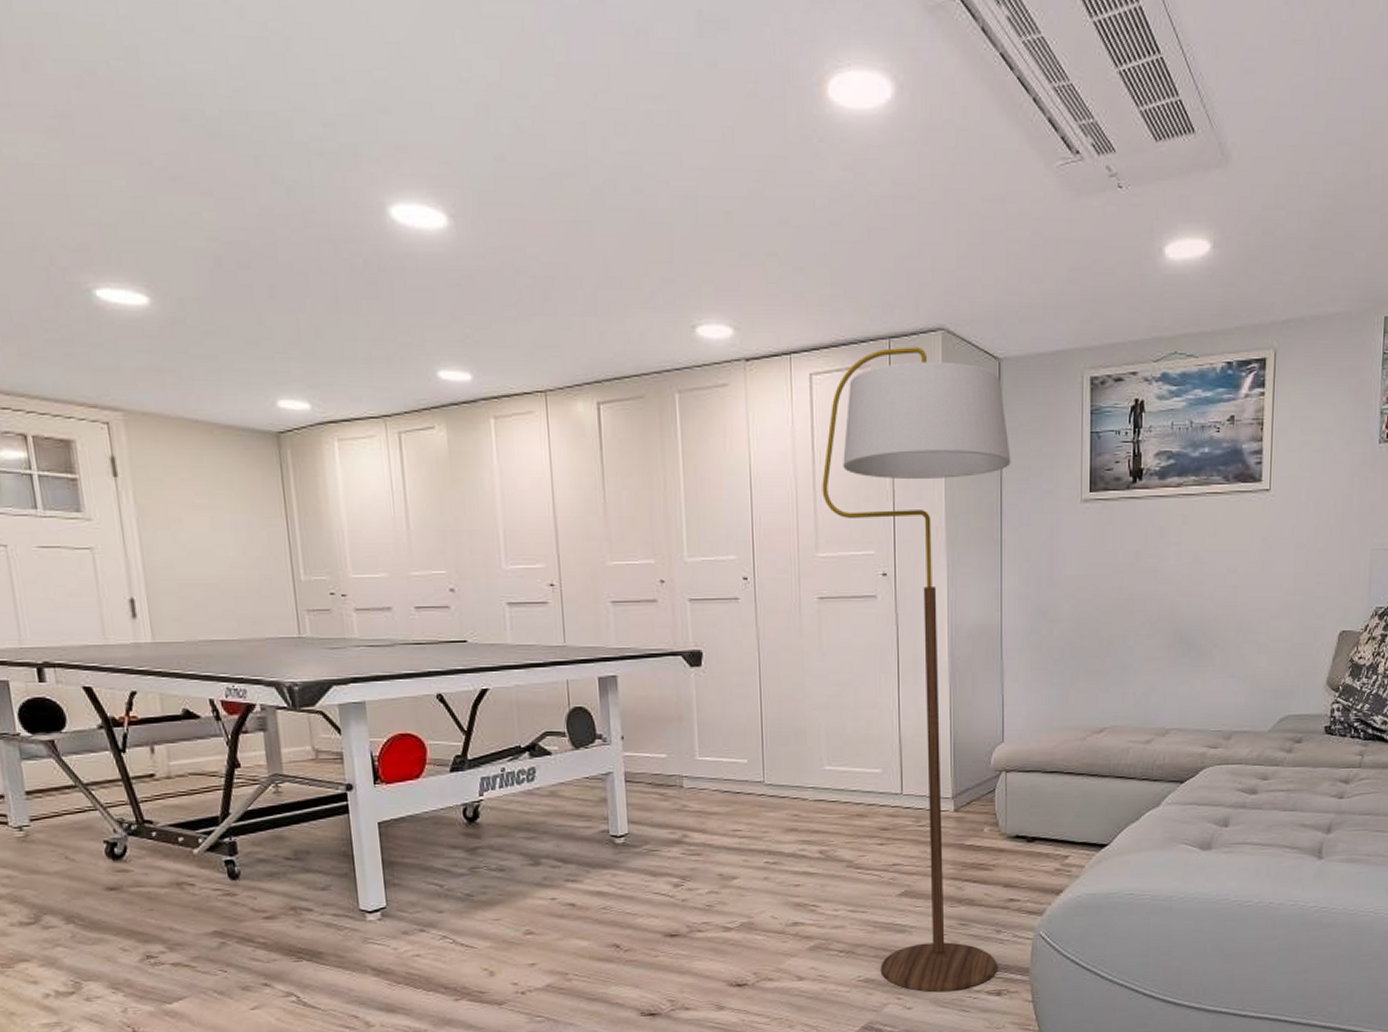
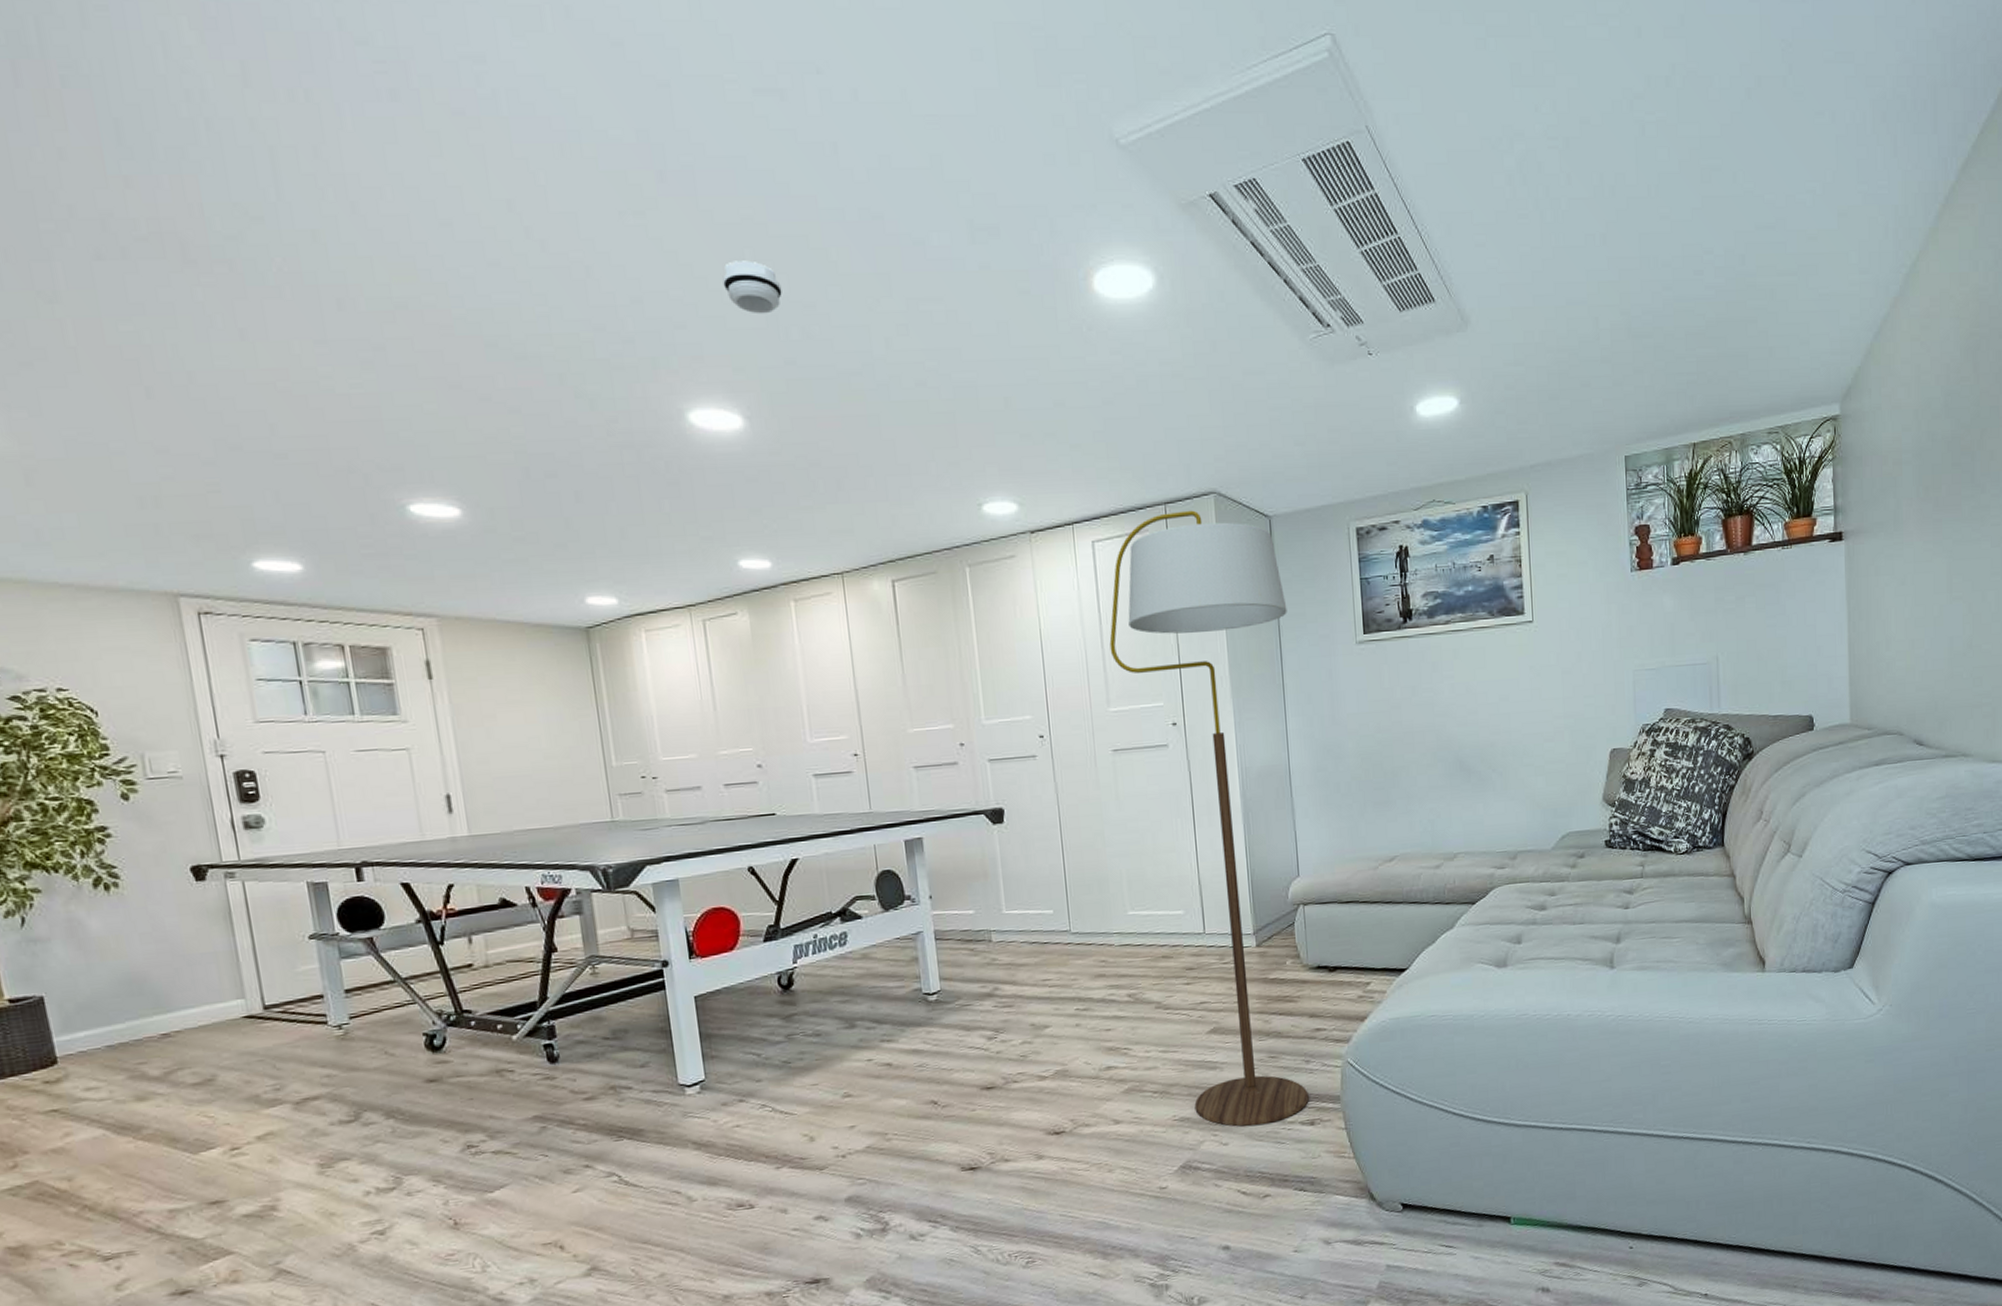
smoke detector: none [431,41,494,103] -> present [722,260,782,314]

